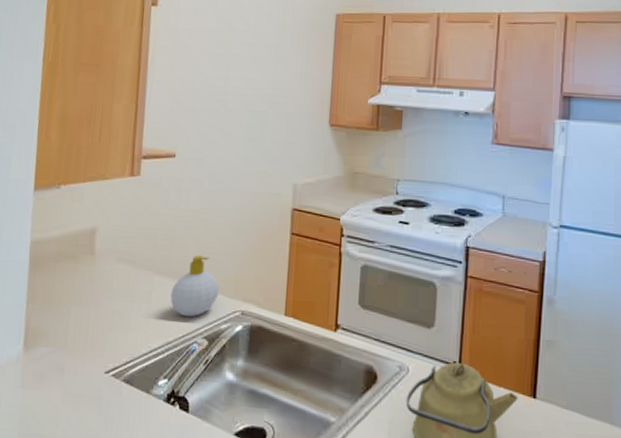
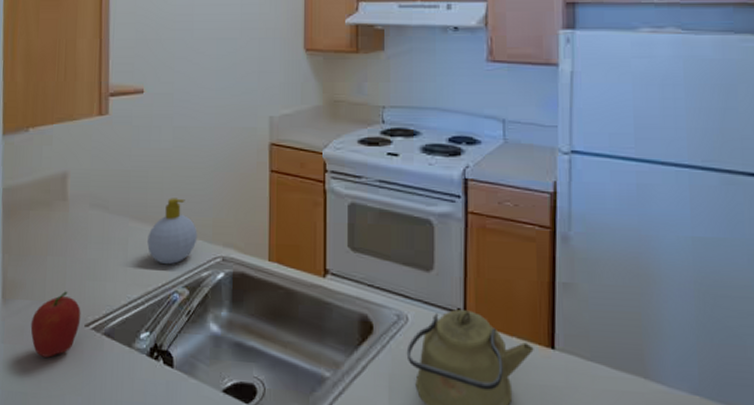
fruit: none [50,340,102,402] -> present [30,291,81,358]

